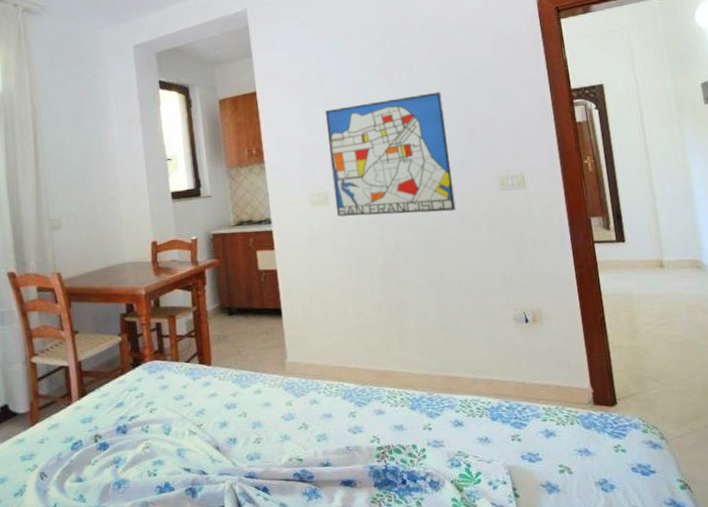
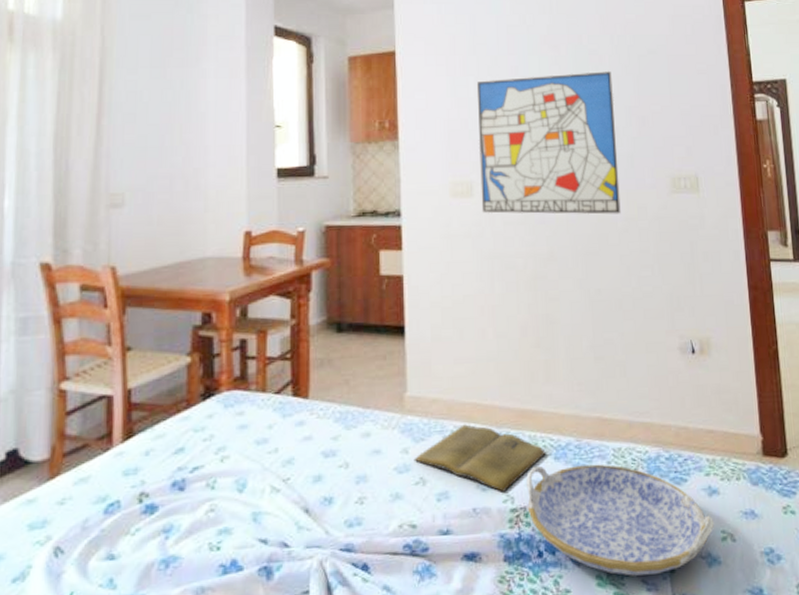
book: none [296,383,404,435] -> present [414,424,546,492]
serving tray: none [388,412,553,500] -> present [526,464,715,576]

